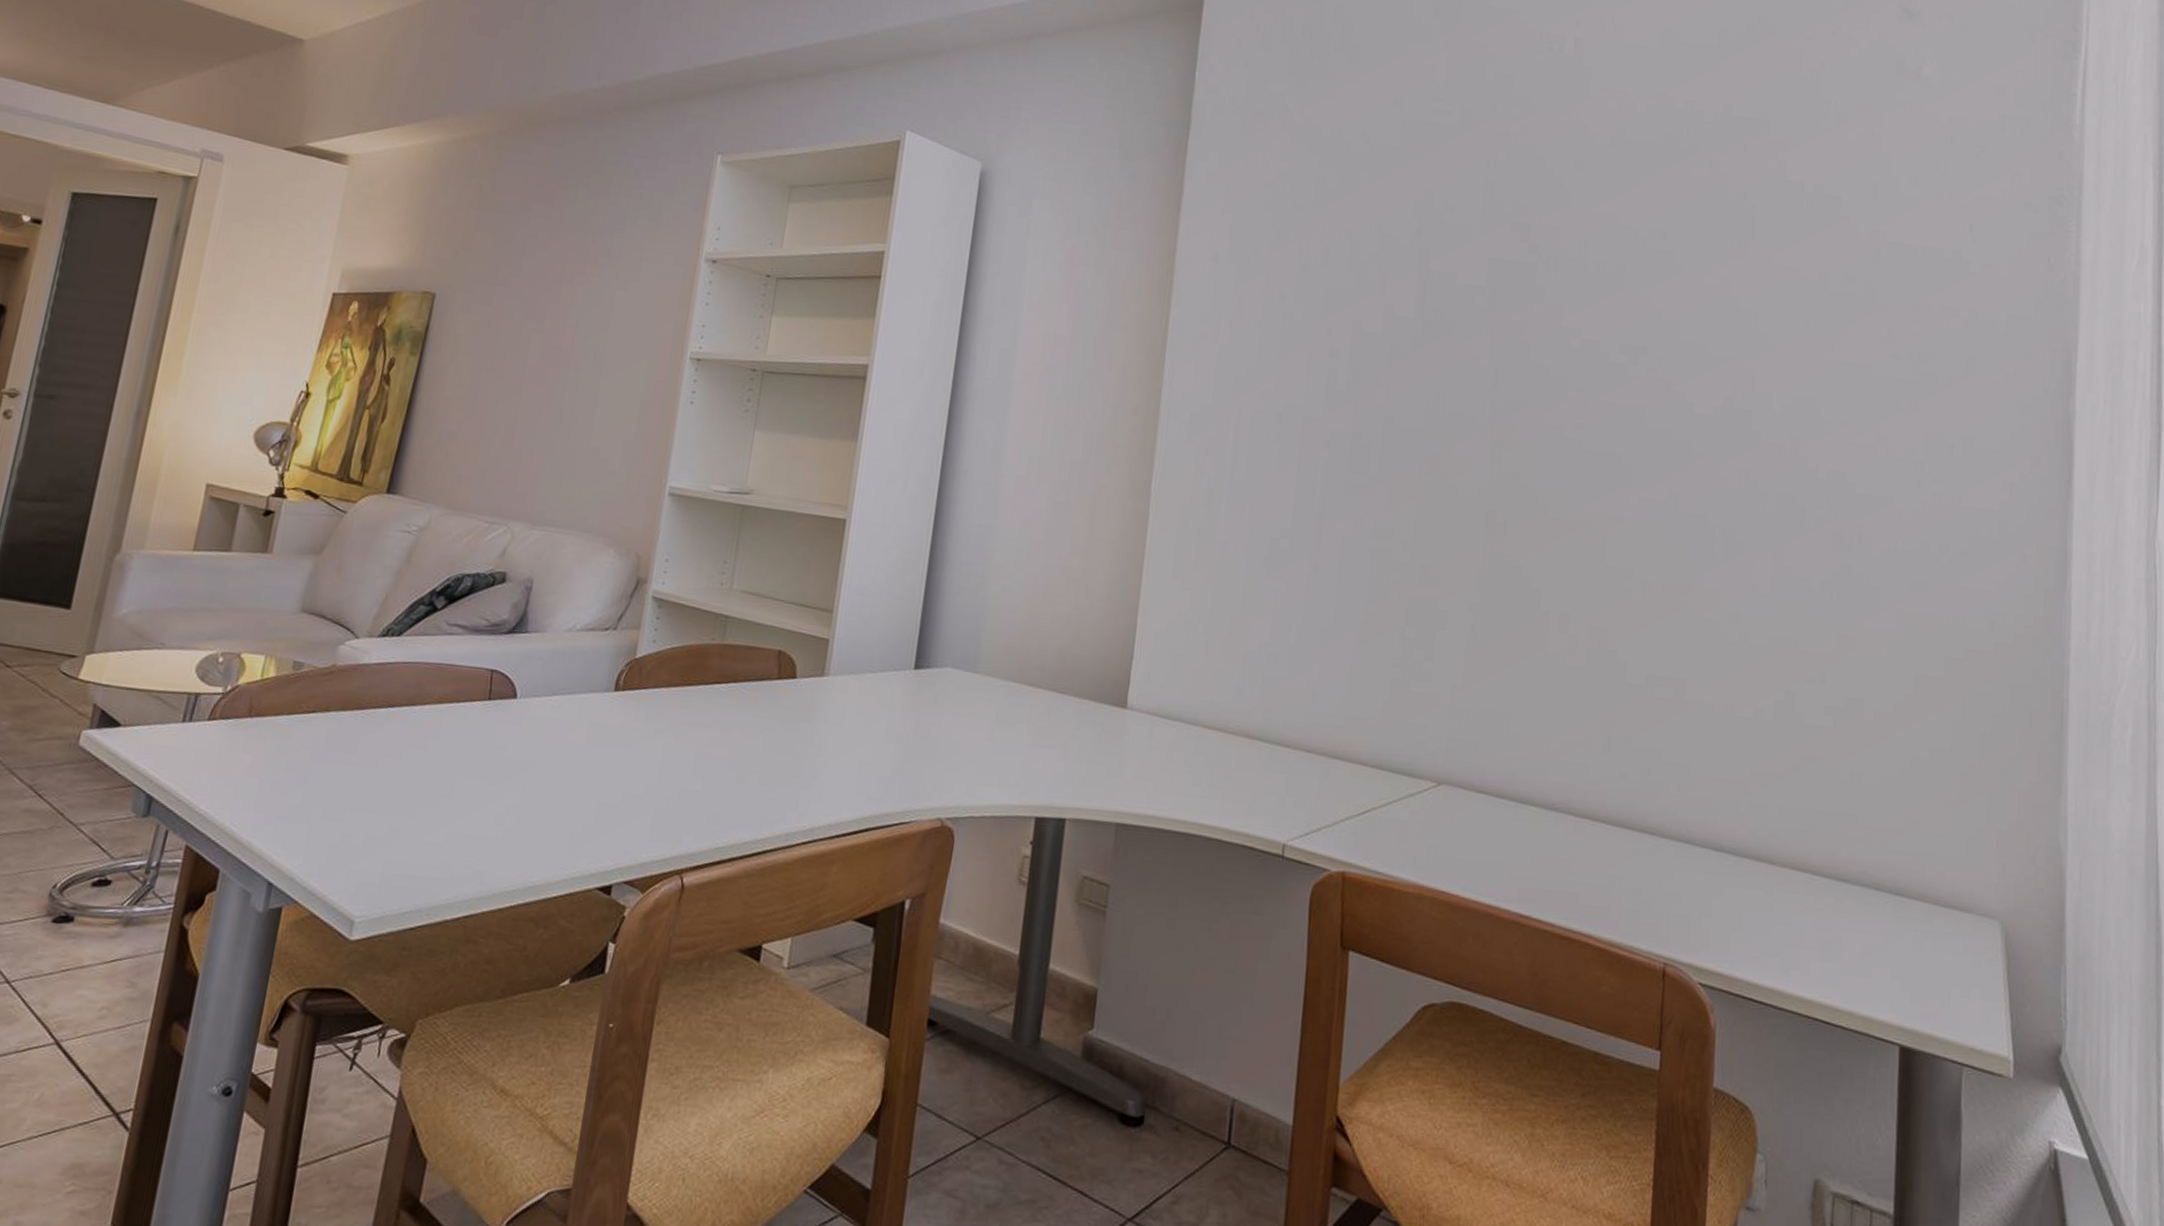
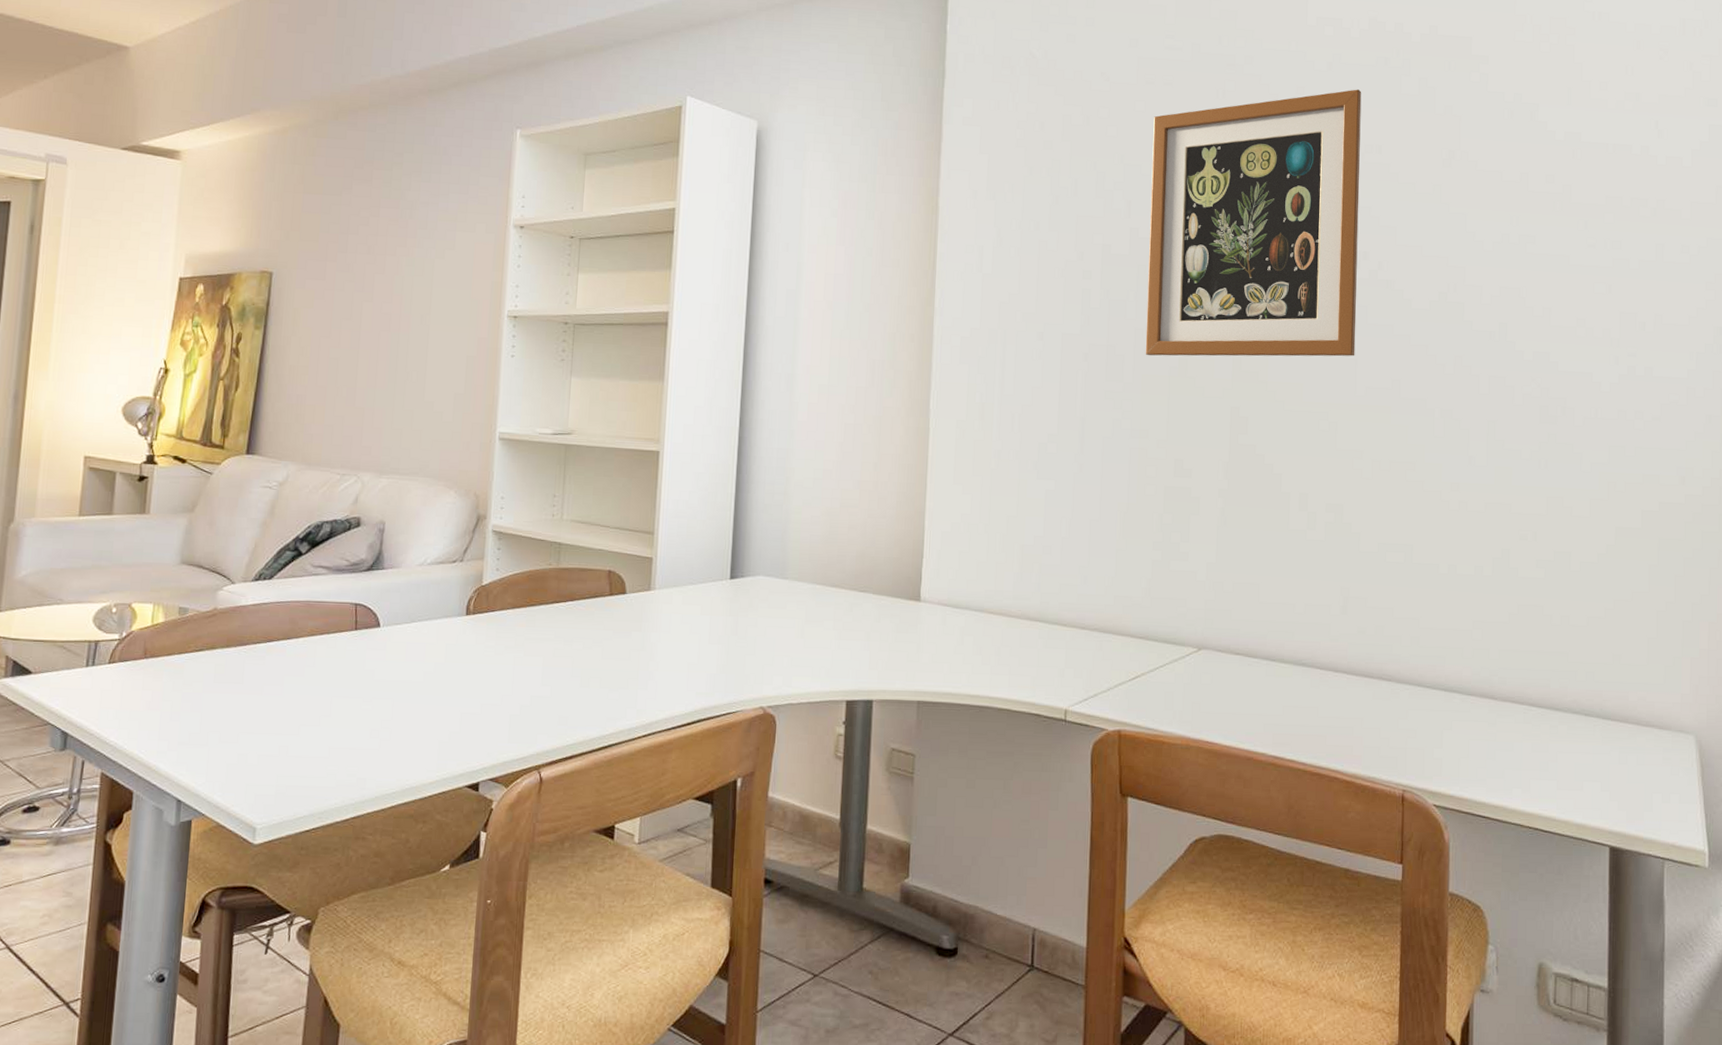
wall art: none [1394,168,1647,463] -> present [1145,89,1362,357]

